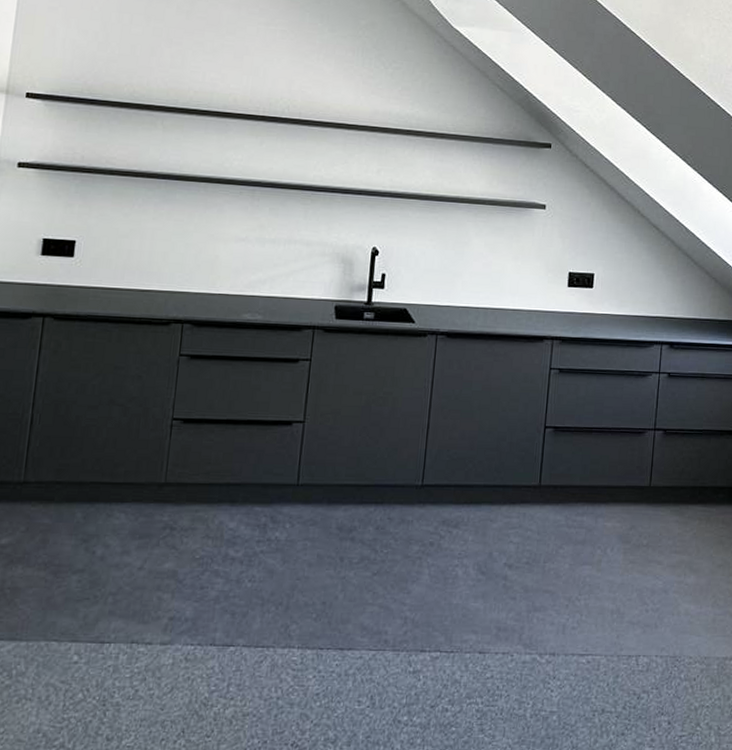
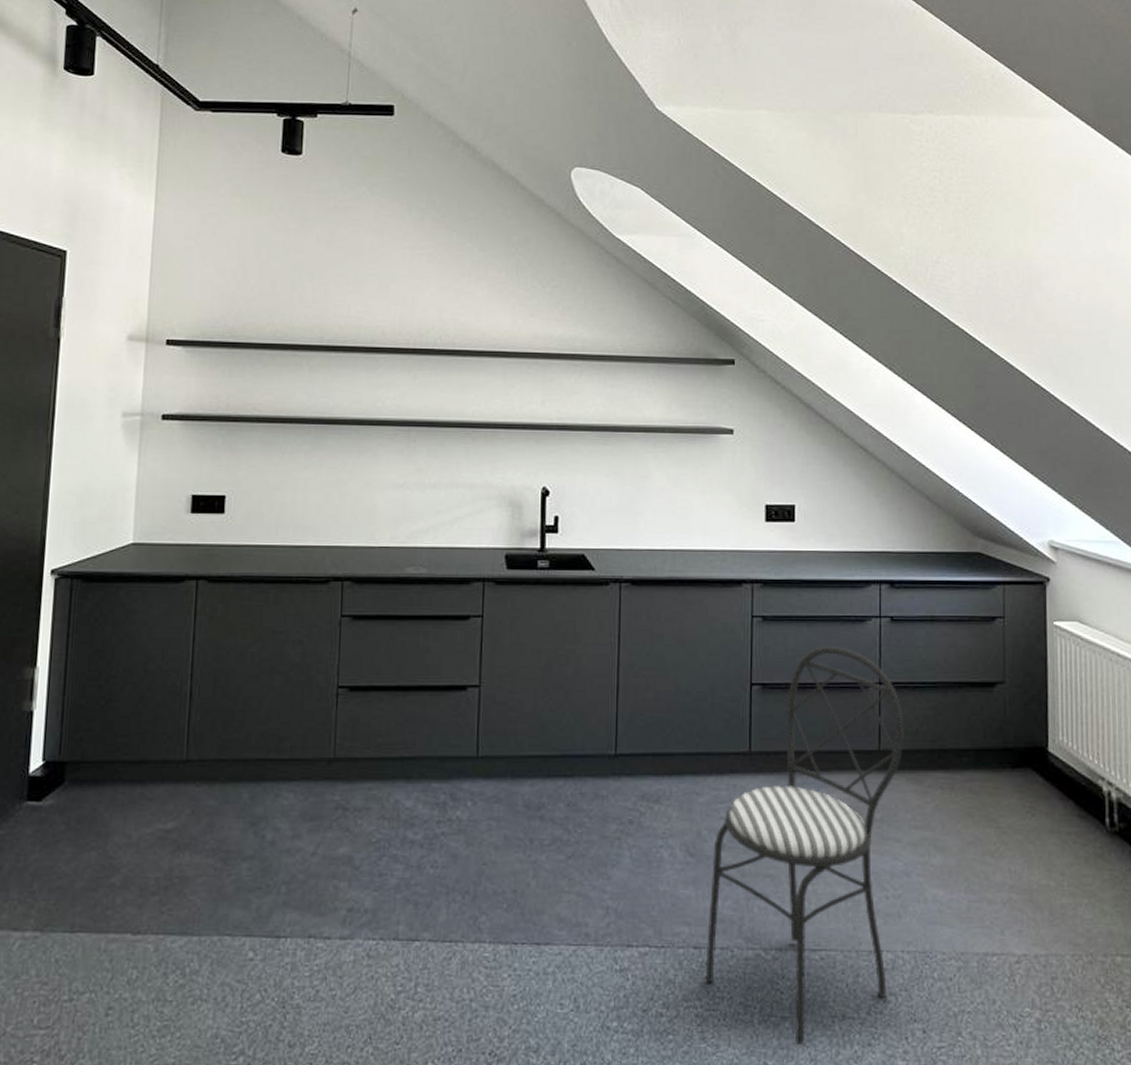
chair: none [487,395,672,735] -> present [705,645,904,1045]

